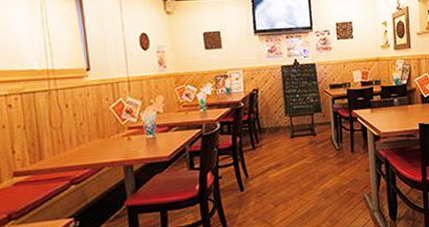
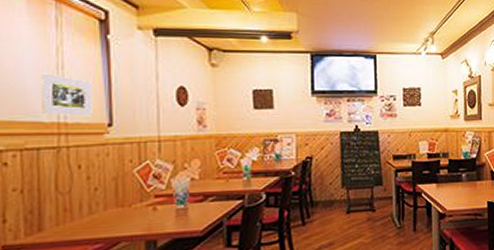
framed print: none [30,28,74,64] -> present [40,73,93,117]

